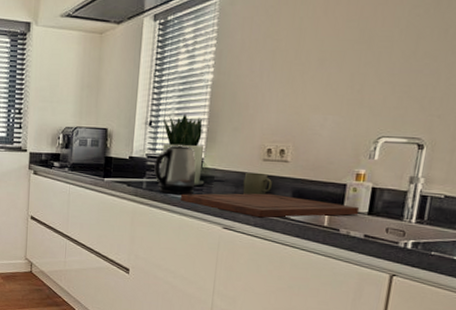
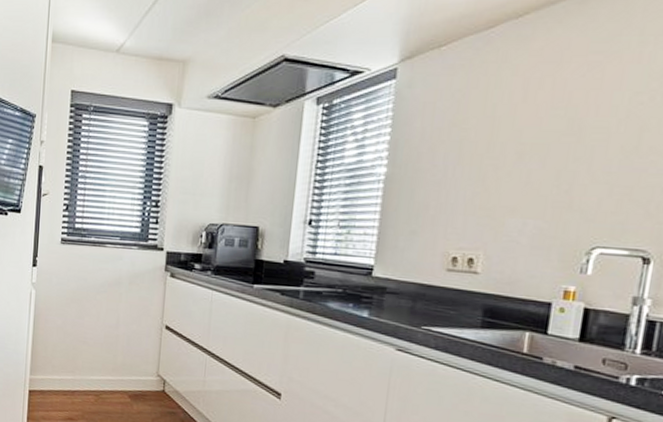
kettle: present [154,145,196,196] -> none [313,248,364,309]
planter: present [156,113,205,187] -> none [315,212,375,299]
cutting board: present [180,193,360,218] -> none [344,306,569,342]
mug: present [242,172,272,195] -> none [421,284,458,312]

